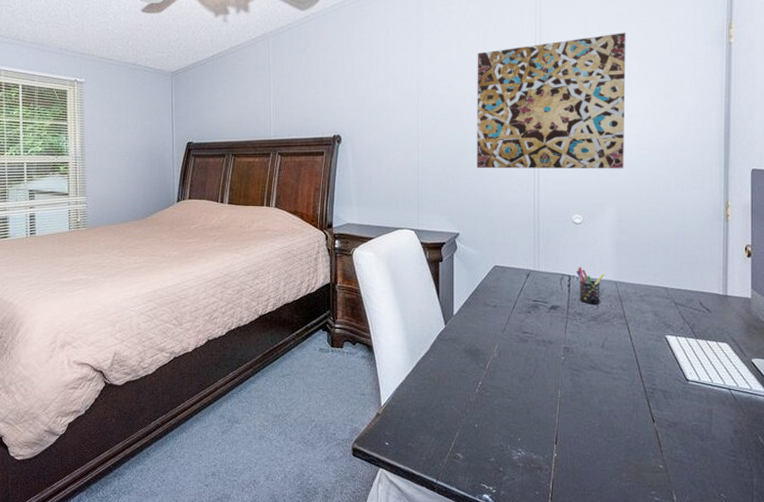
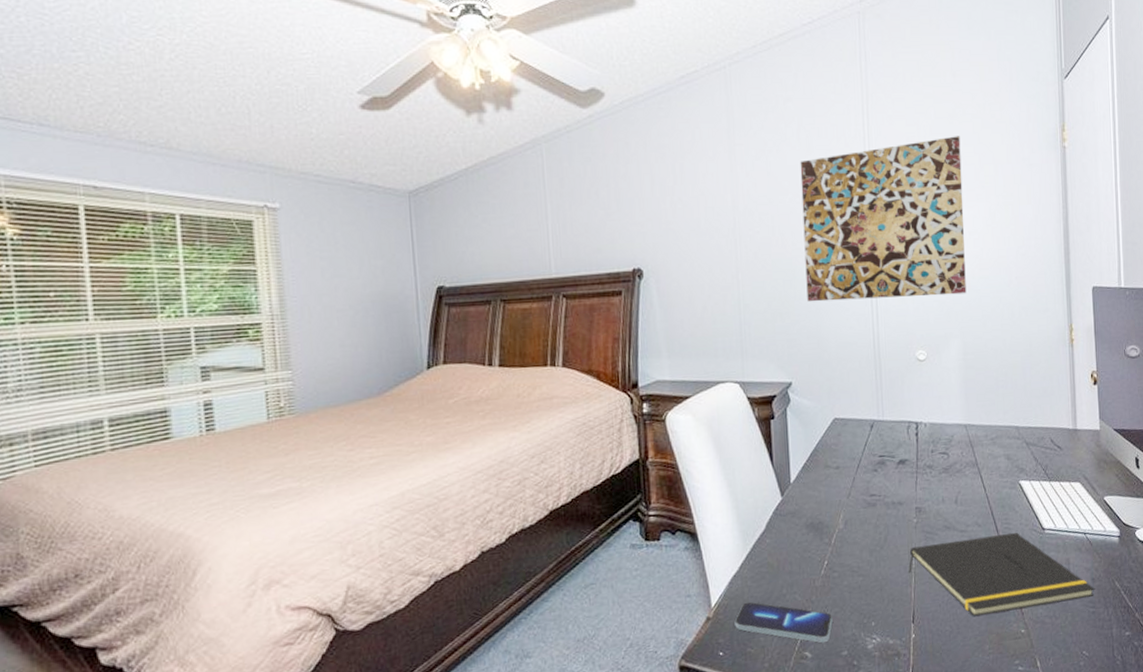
smartphone: none [399,406,483,449] -> present [734,602,833,643]
notepad: none [553,380,737,448] -> present [908,533,1095,617]
pen holder: present [577,267,605,304] -> none [924,411,954,454]

